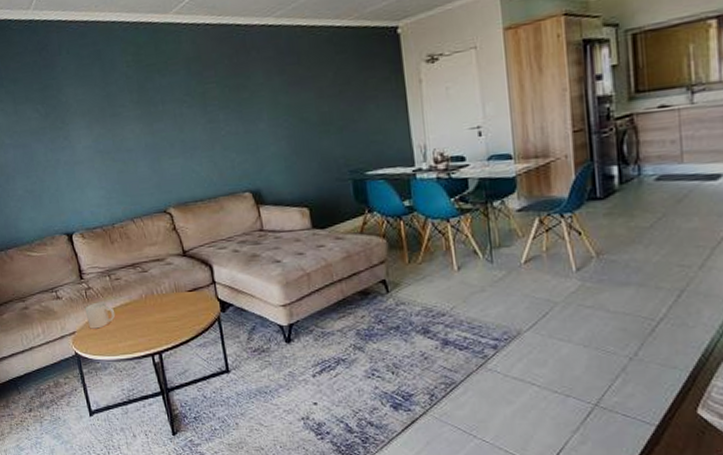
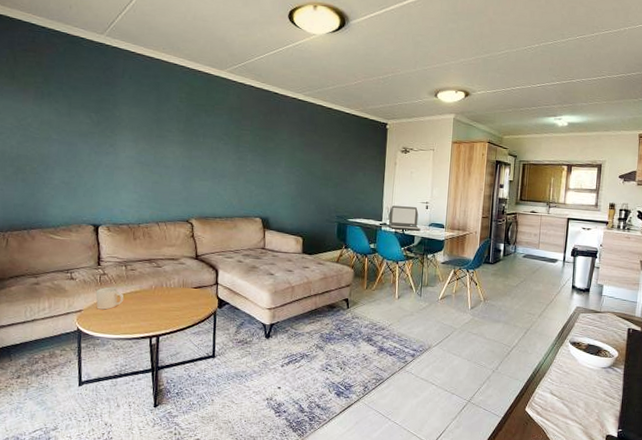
laptop: none [424,137,476,175] -> present [389,205,421,231]

